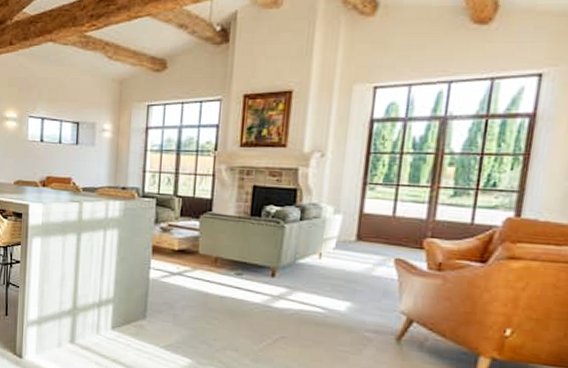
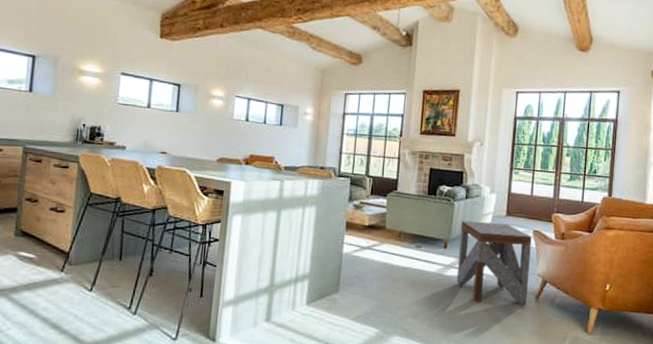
side table: none [287,245,393,347] -> present [456,220,532,305]

